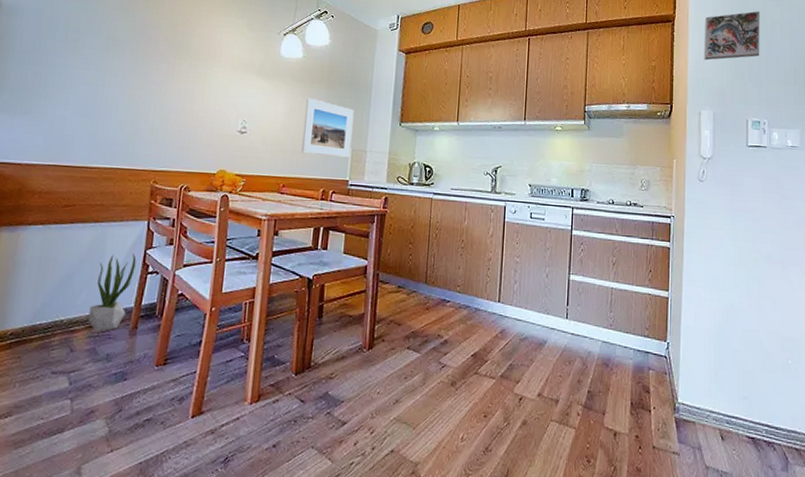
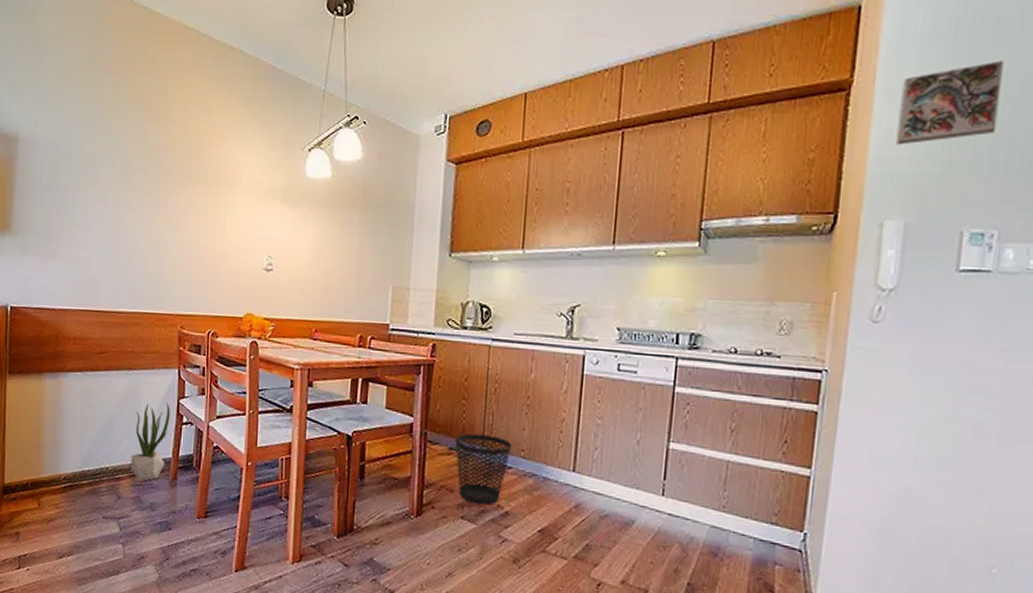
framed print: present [301,97,354,158] -> none [333,225,394,298]
wastebasket: none [403,273,450,335] -> present [455,433,512,505]

